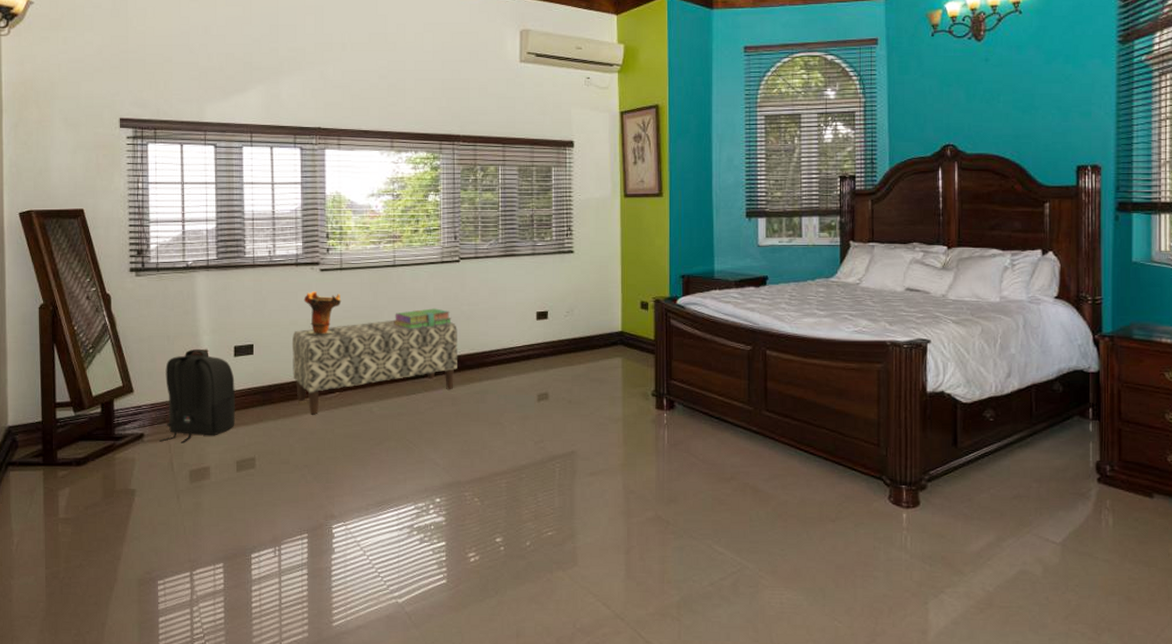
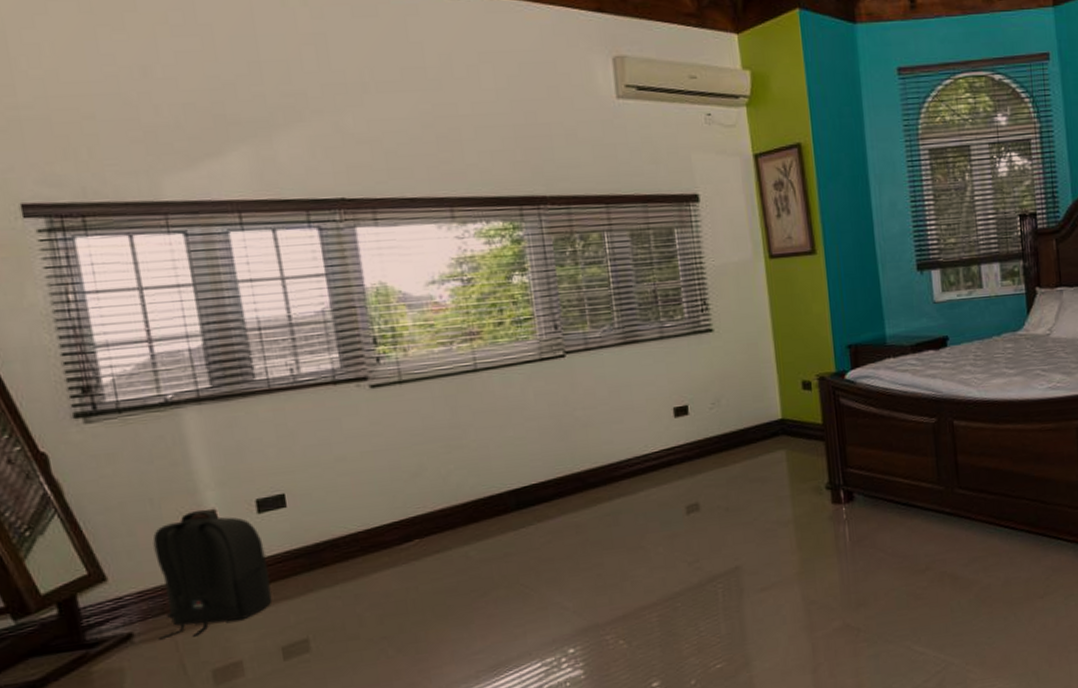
bench: present [291,321,457,415] -> none [341,433,578,573]
decorative vase: present [303,291,342,335] -> none [351,414,407,472]
stack of books: present [394,308,452,330] -> none [484,418,564,449]

